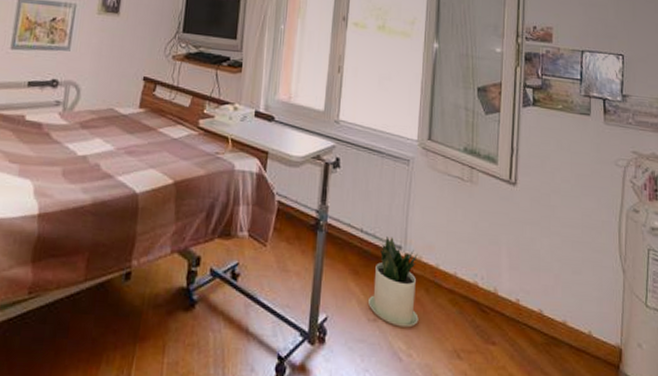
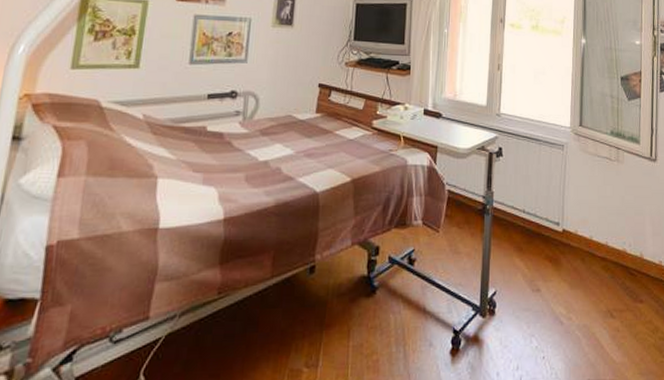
planter: present [367,236,419,328] -> none [531,215,576,294]

